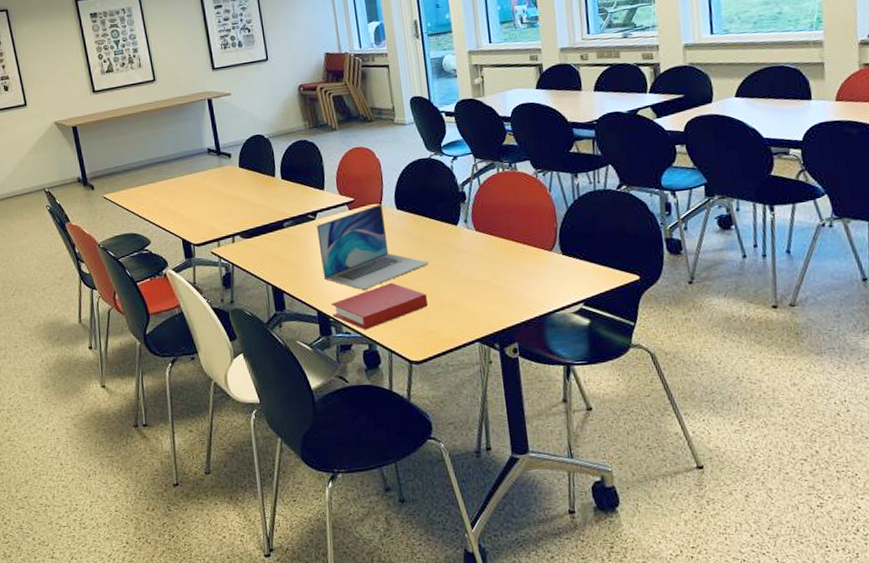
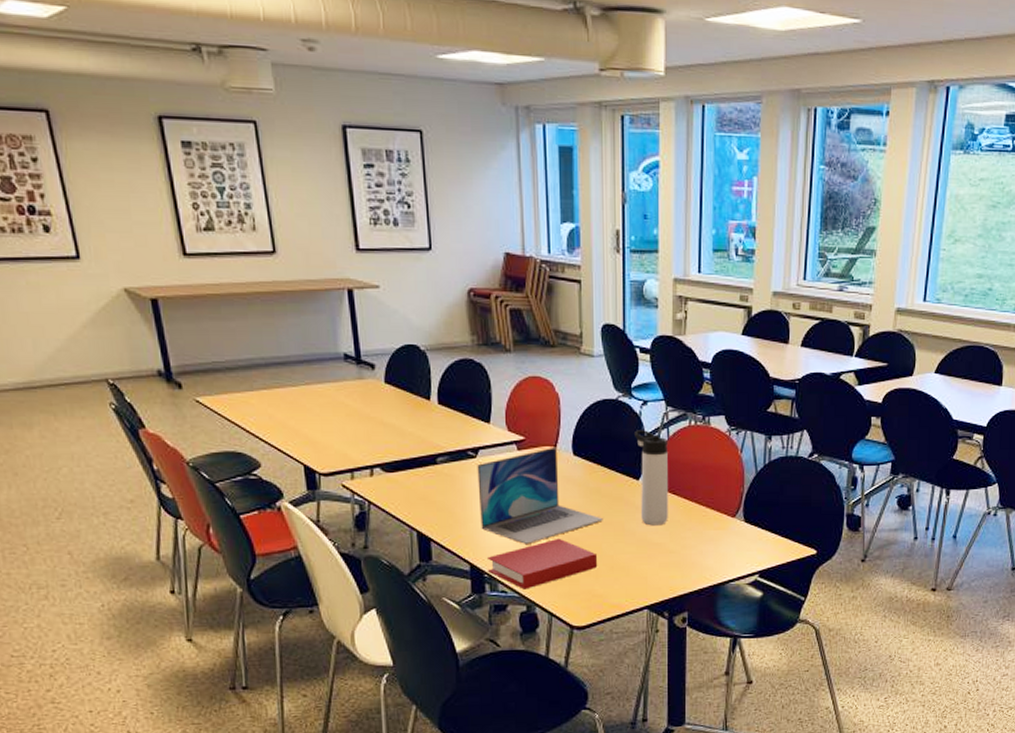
thermos bottle: none [449,181,488,265] -> present [635,430,668,526]

